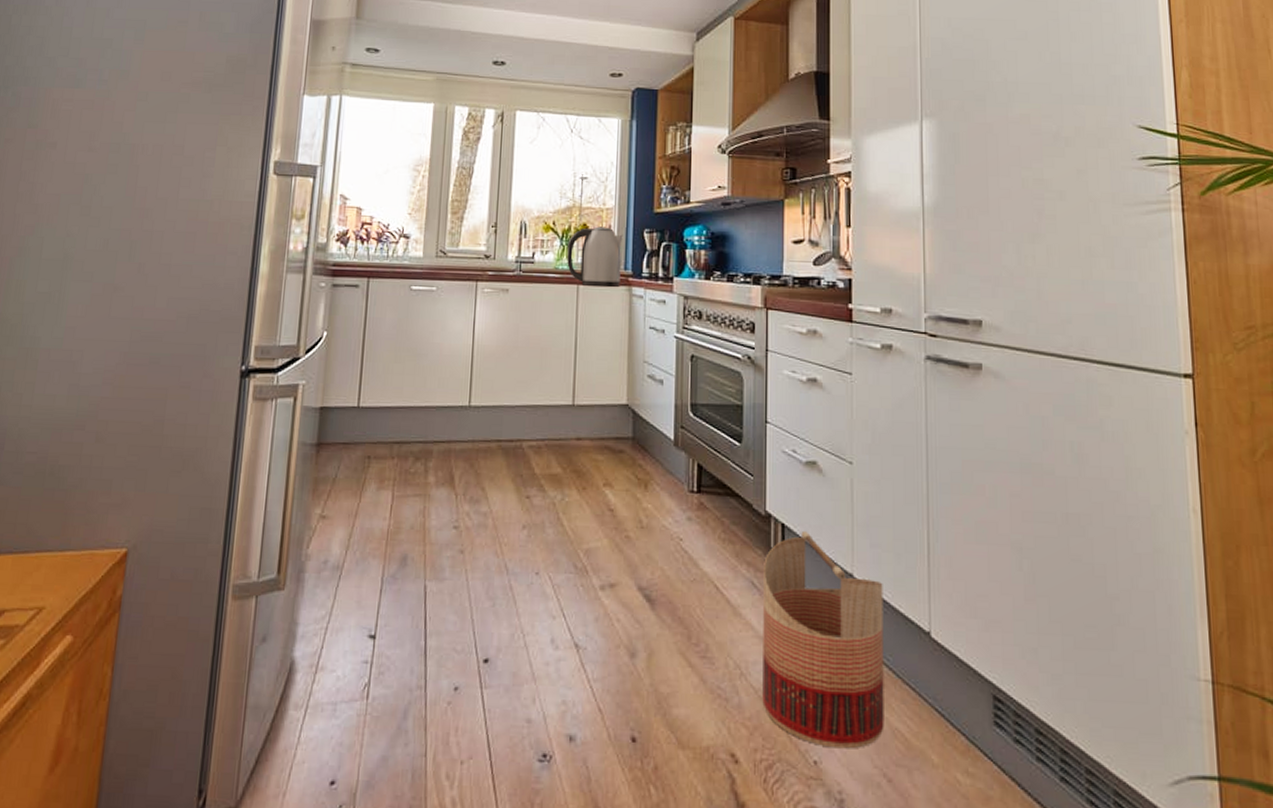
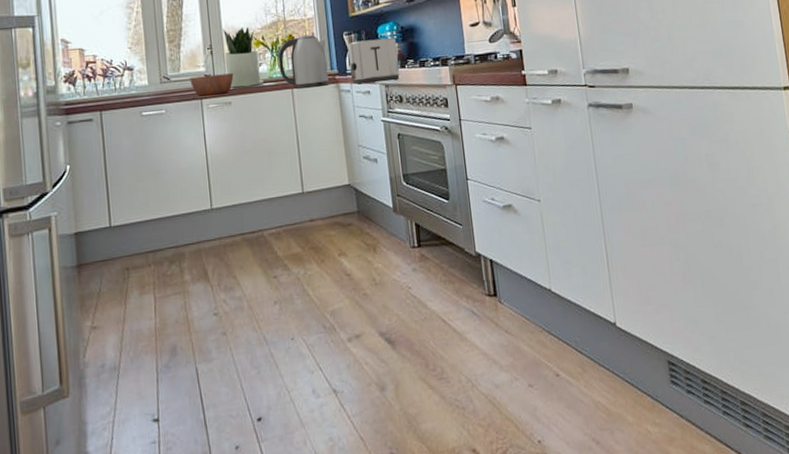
bowl: none [467,255,516,281] -> present [190,73,234,98]
planter: none [508,206,549,277] -> present [223,27,264,89]
toaster: none [646,241,703,293] -> present [348,37,400,85]
basket: present [762,530,884,749] -> none [479,261,589,428]

